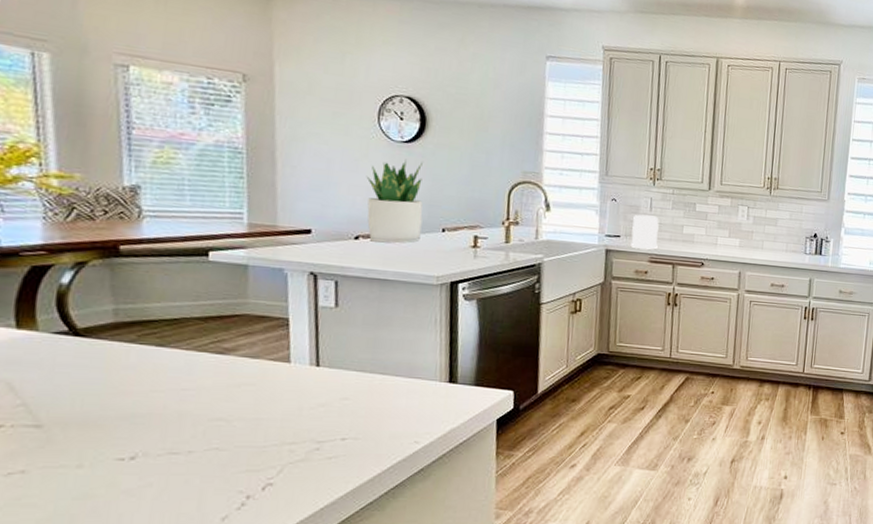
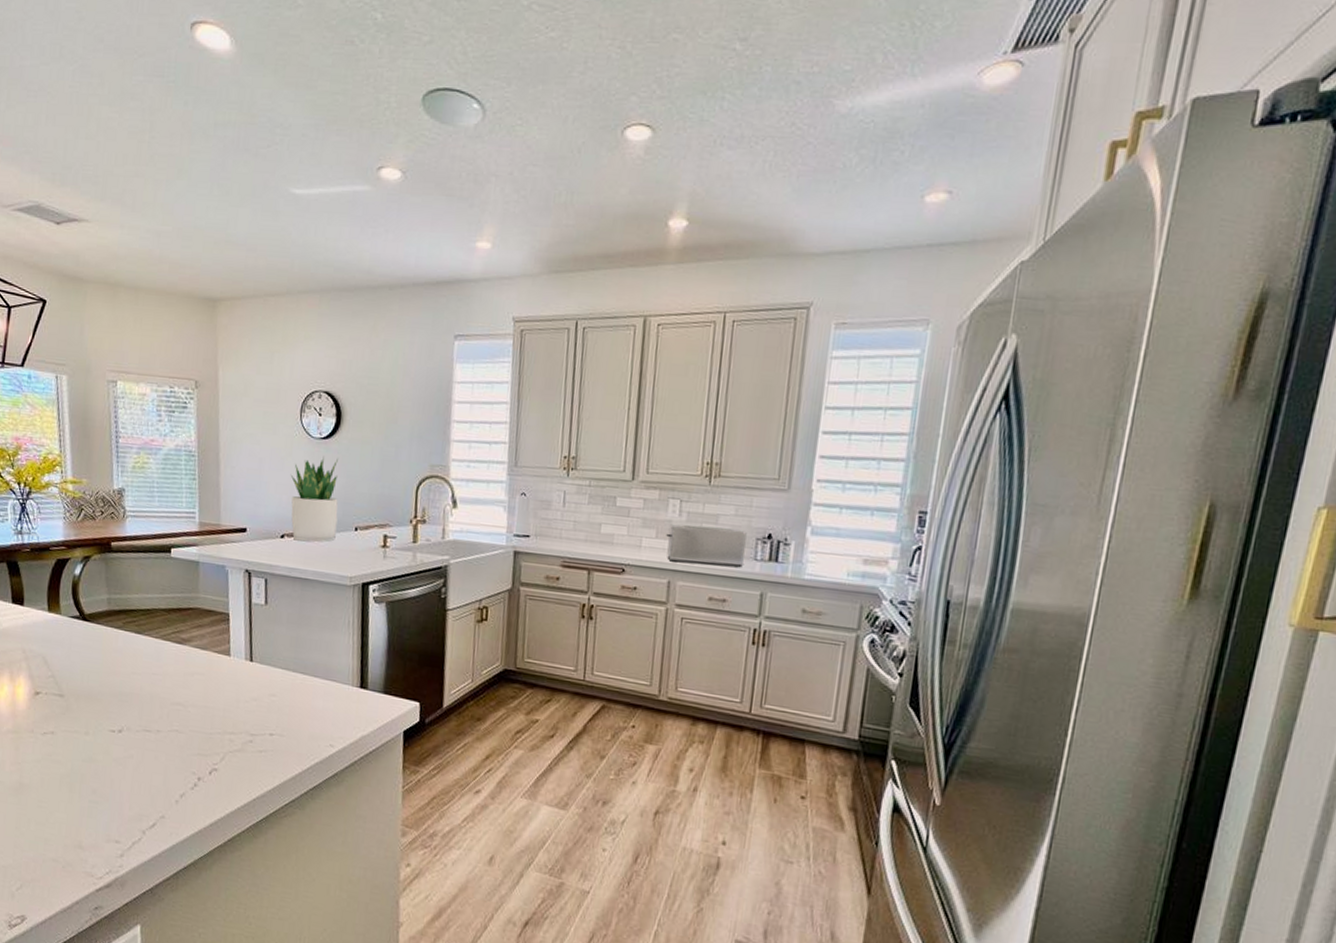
canister: present [631,214,659,250] -> none [541,510,573,552]
toaster: none [737,226,799,260] -> present [666,524,747,568]

